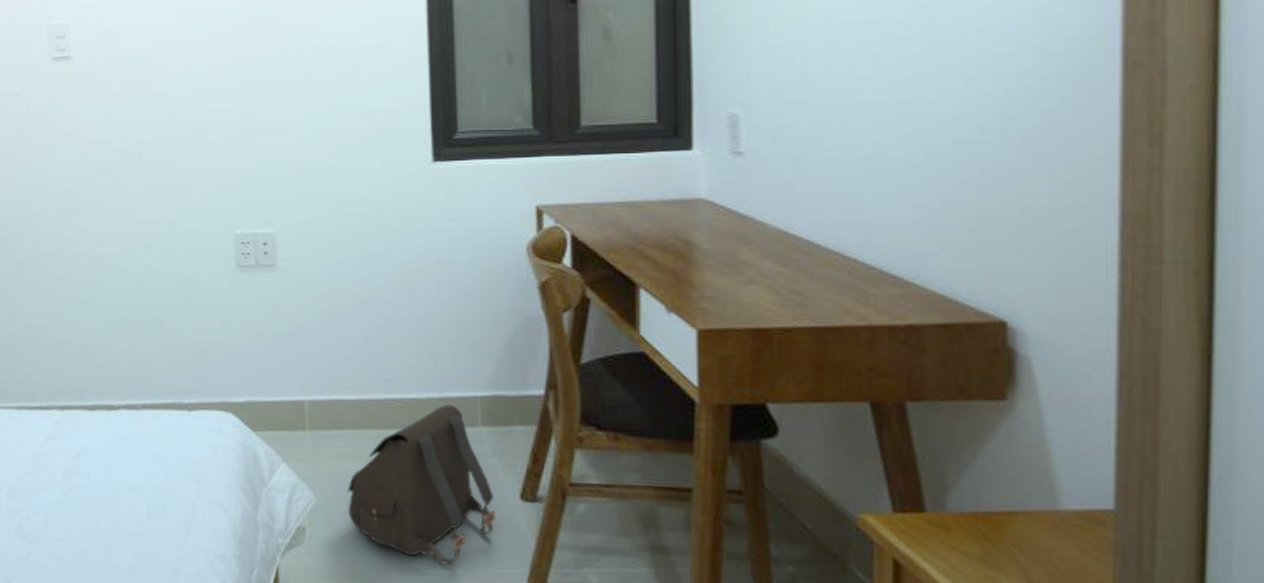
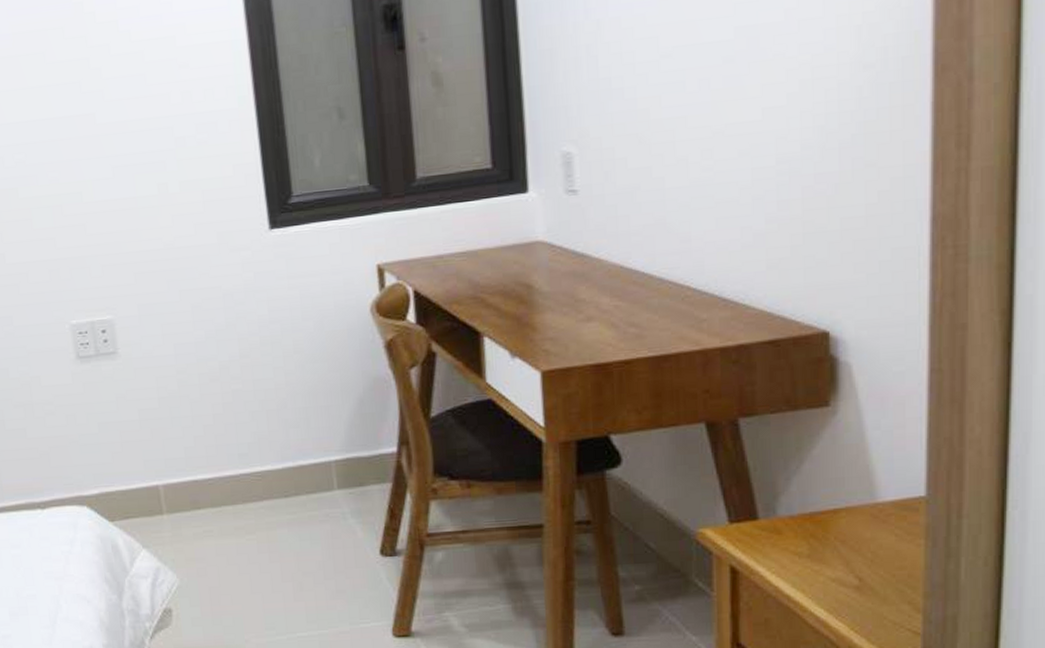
satchel: present [348,404,497,565] -> none [210,472,359,626]

